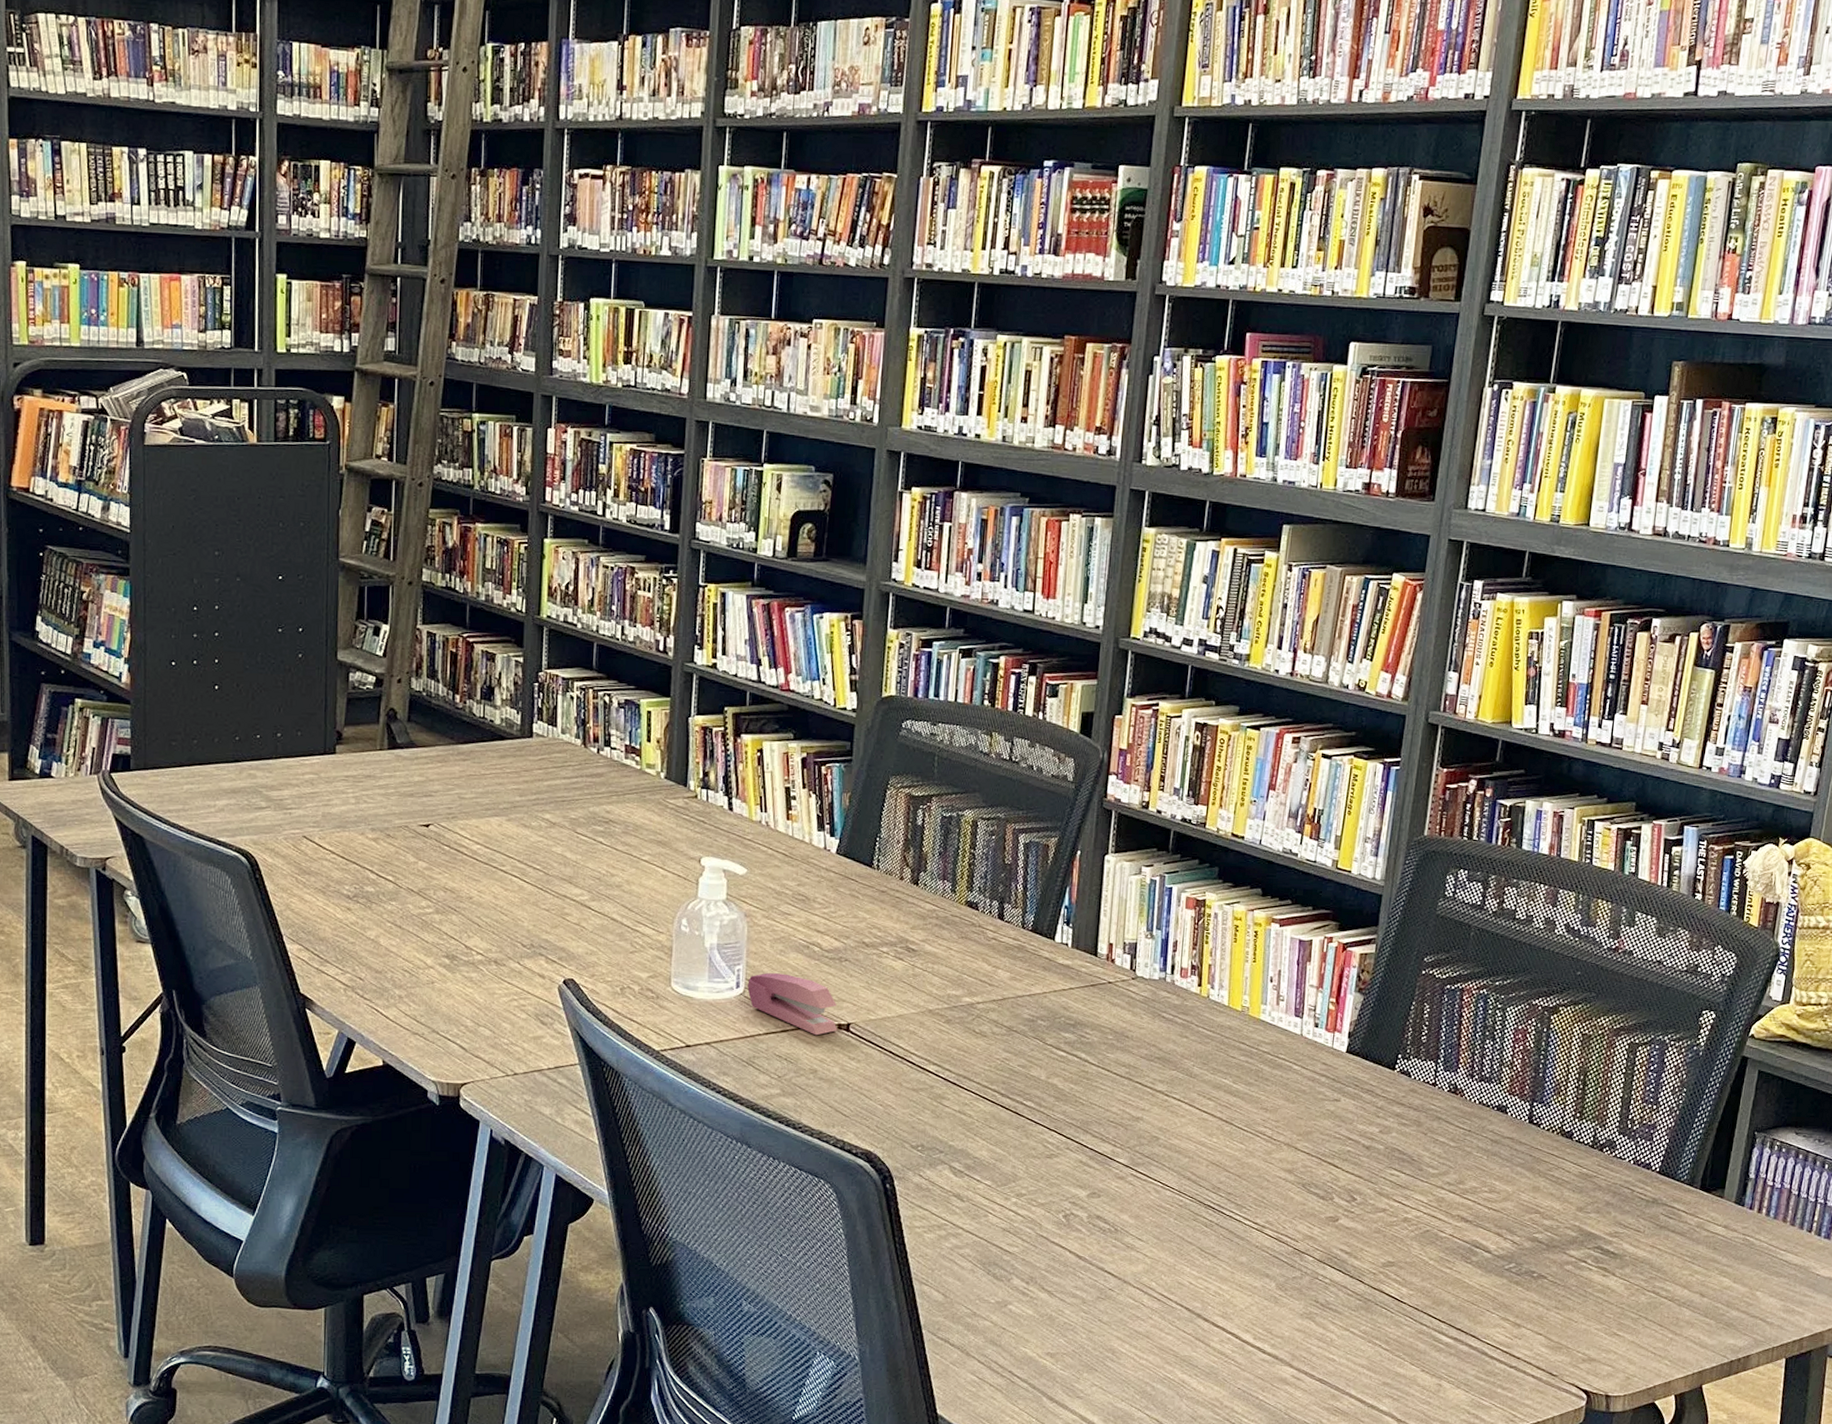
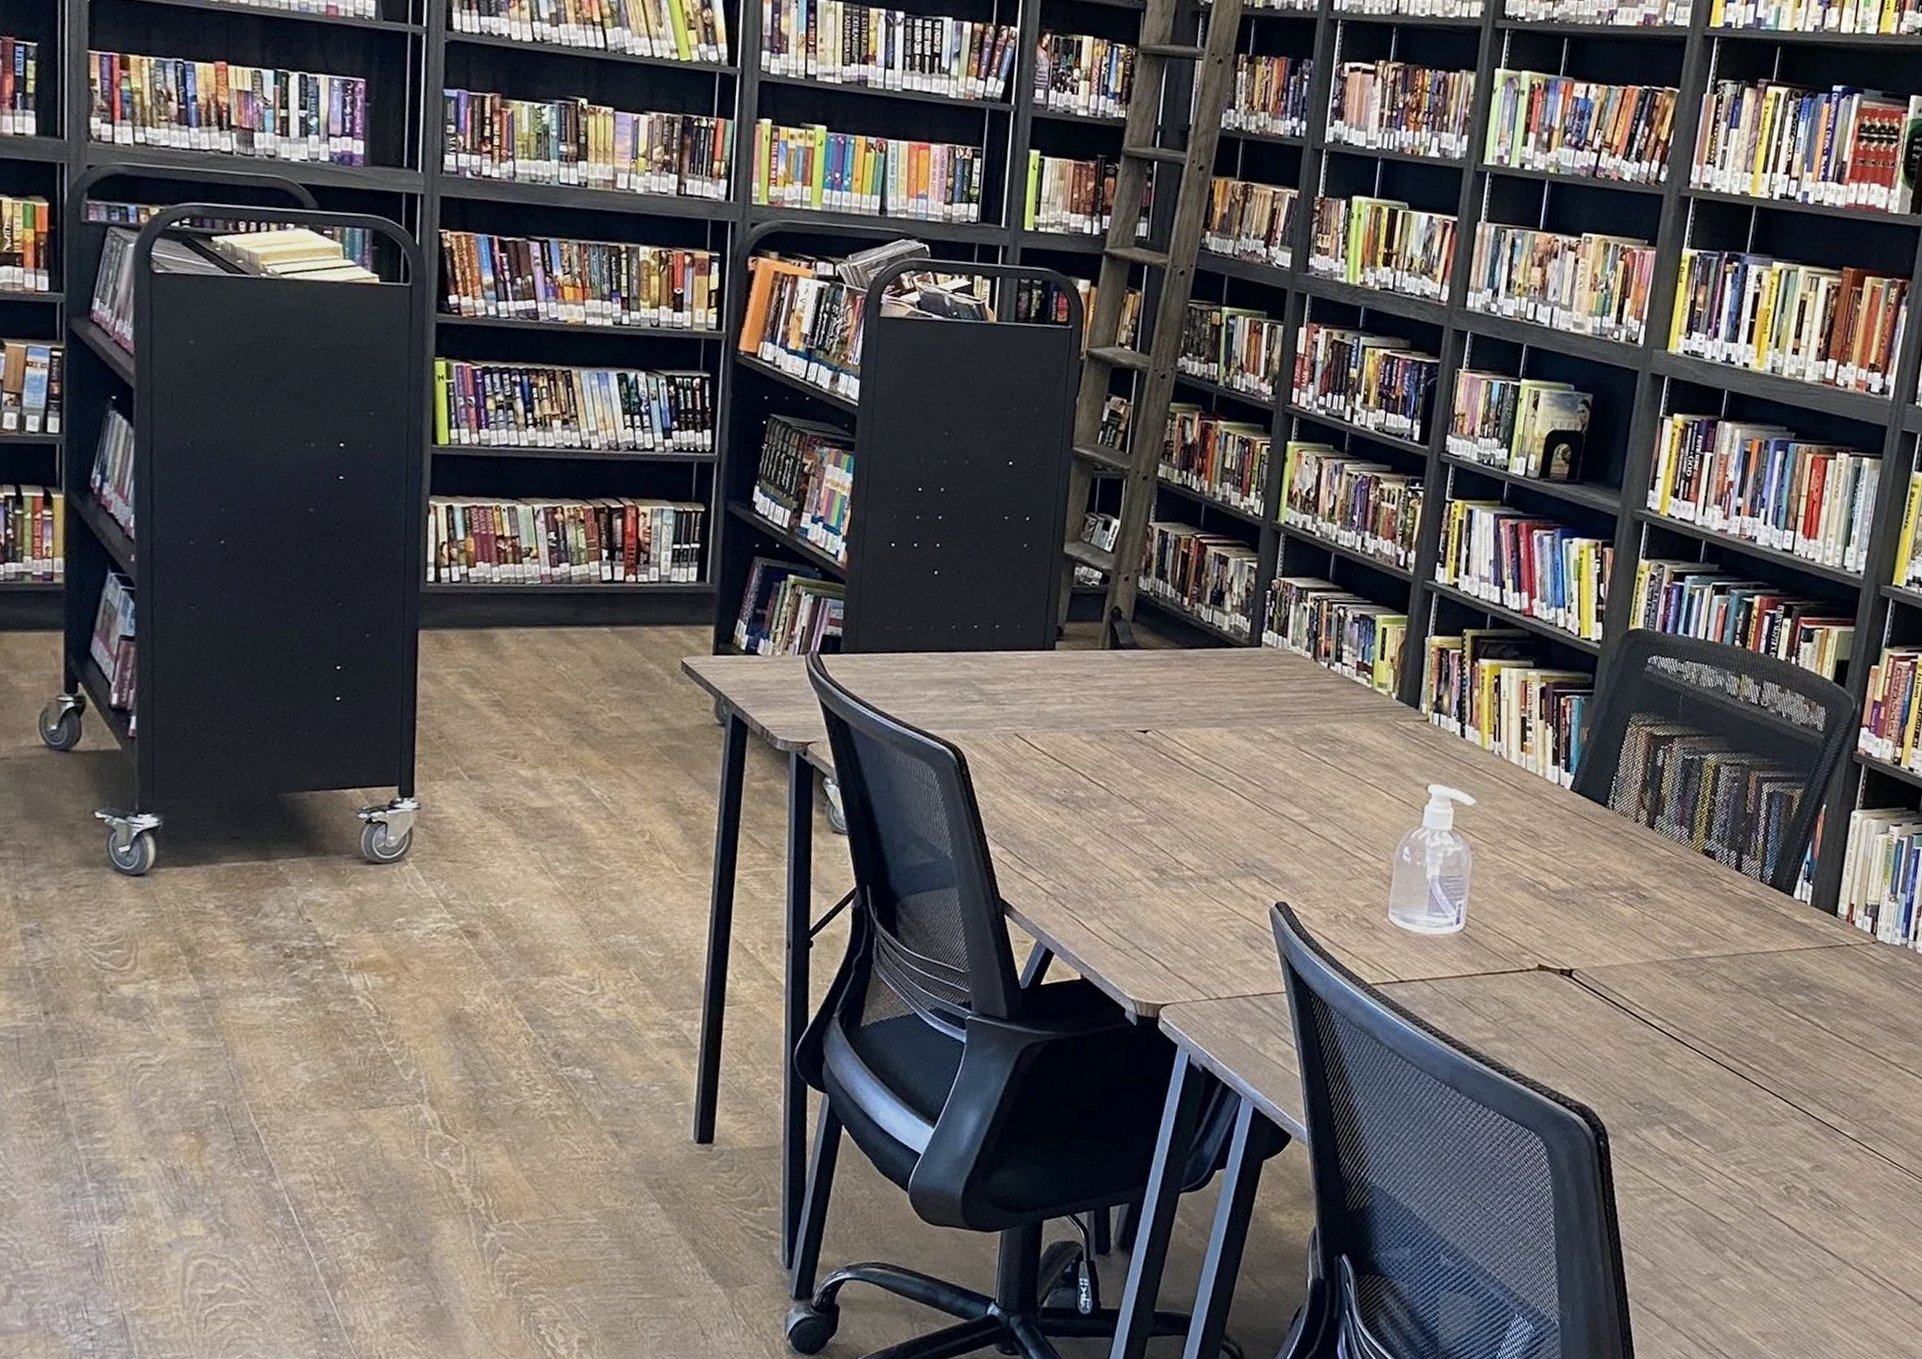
stapler: present [747,973,837,1036] -> none [1467,910,1560,980]

